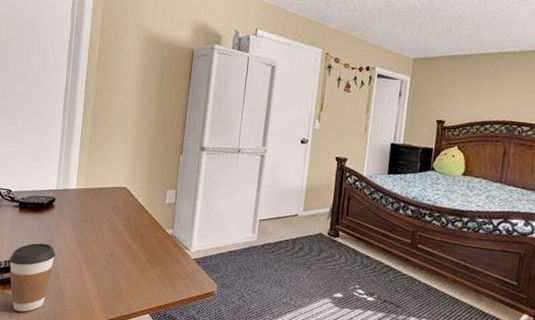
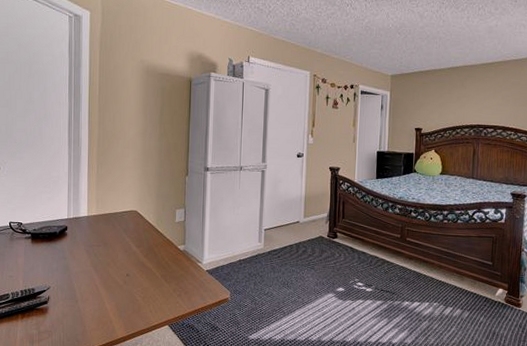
coffee cup: present [9,243,55,312] -> none [26,270,72,337]

